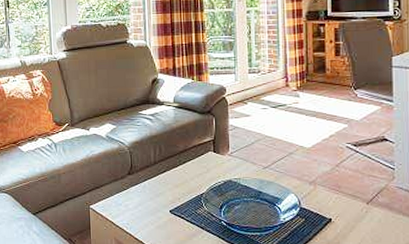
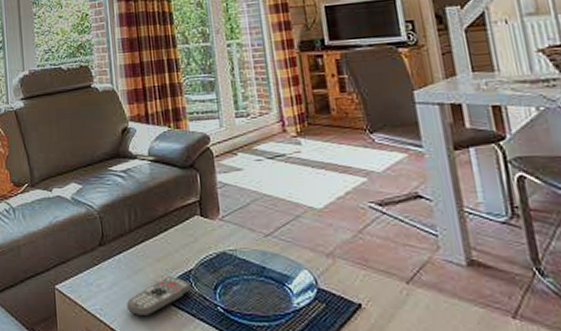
remote control: none [148,199,202,229] -> present [126,276,192,317]

